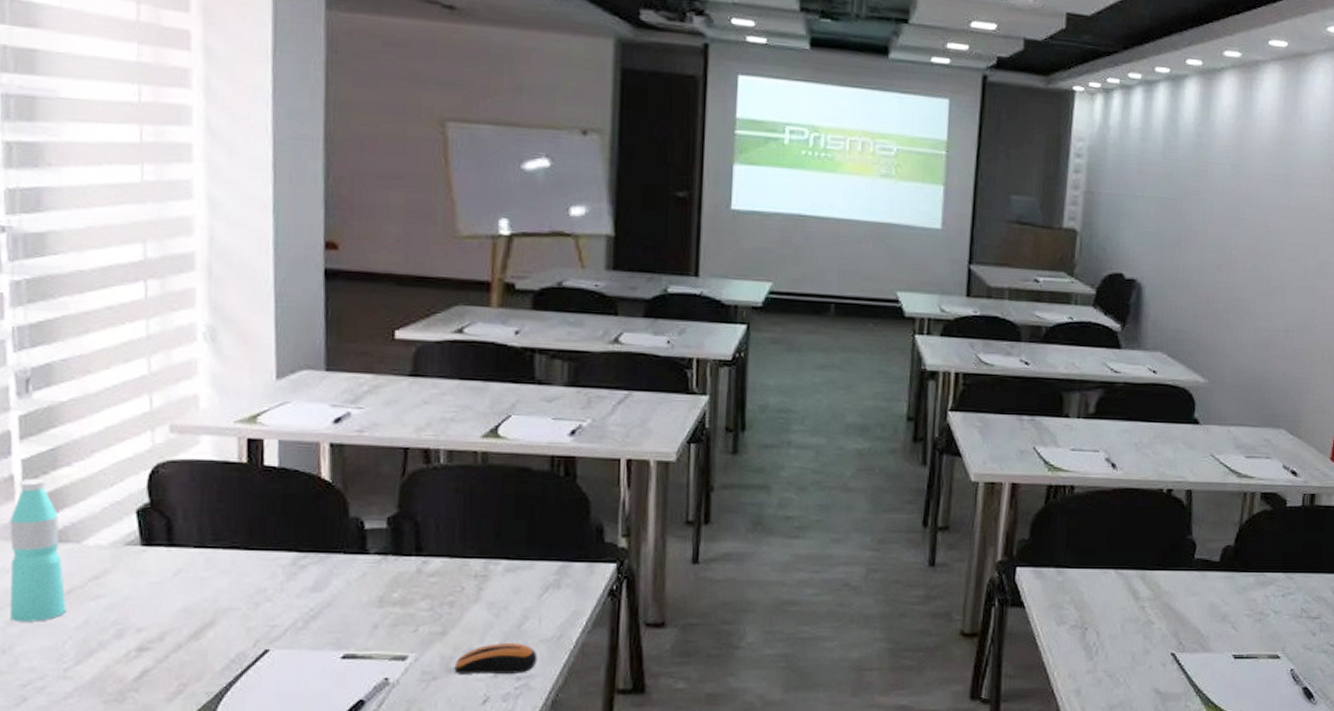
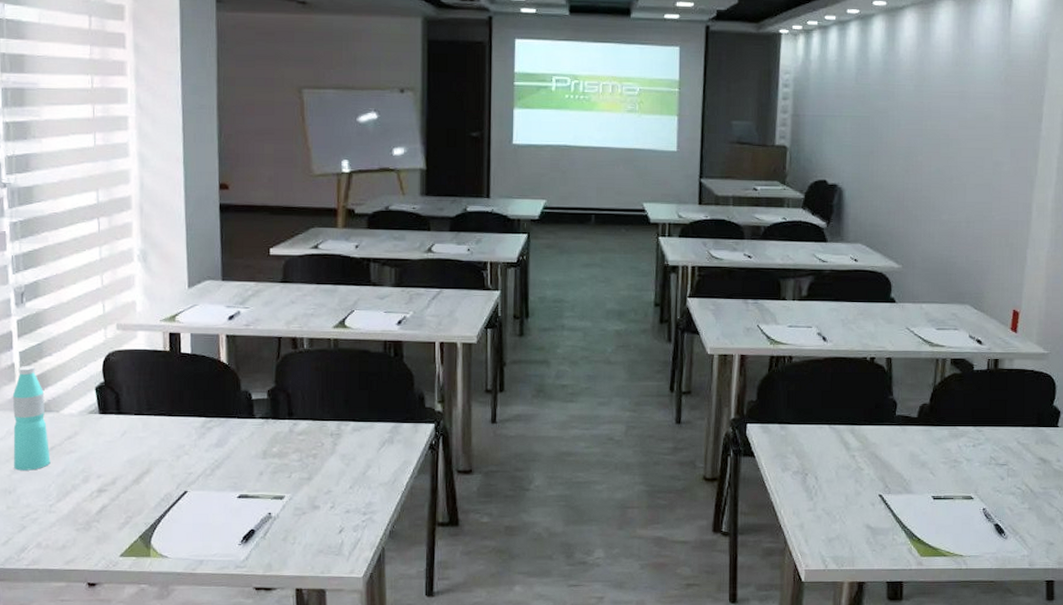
computer mouse: present [454,643,537,674] -> none [318,486,378,510]

